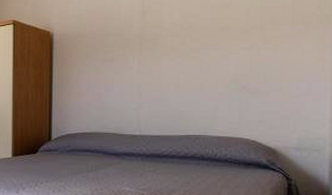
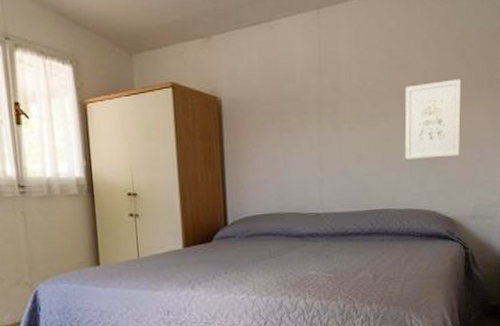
wall art: none [224,16,286,90] -> present [404,79,461,159]

